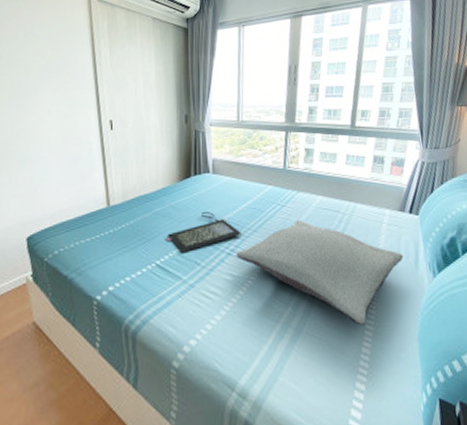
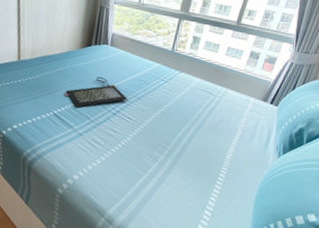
pillow: present [236,219,404,326] -> none [120,95,257,185]

